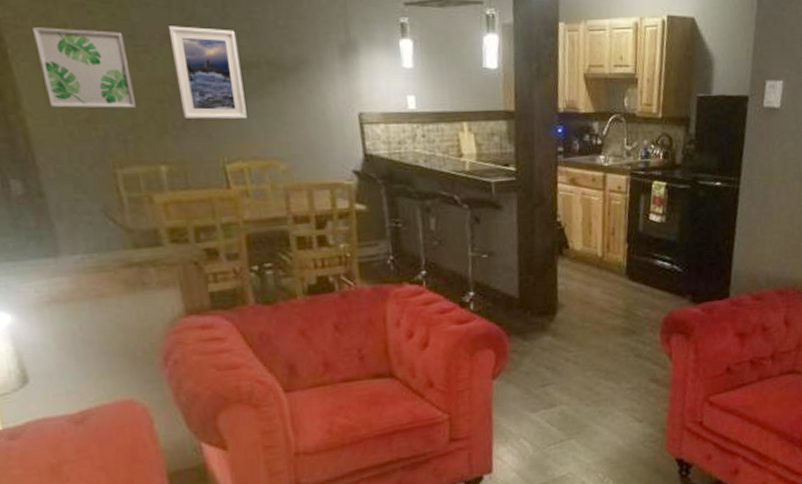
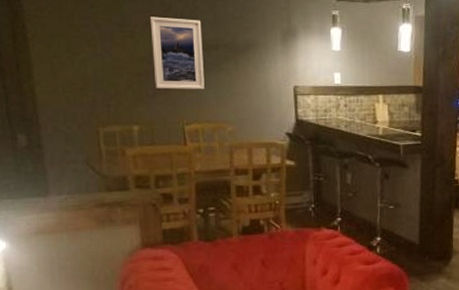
wall art: present [33,27,136,108] -> none [48,17,119,80]

